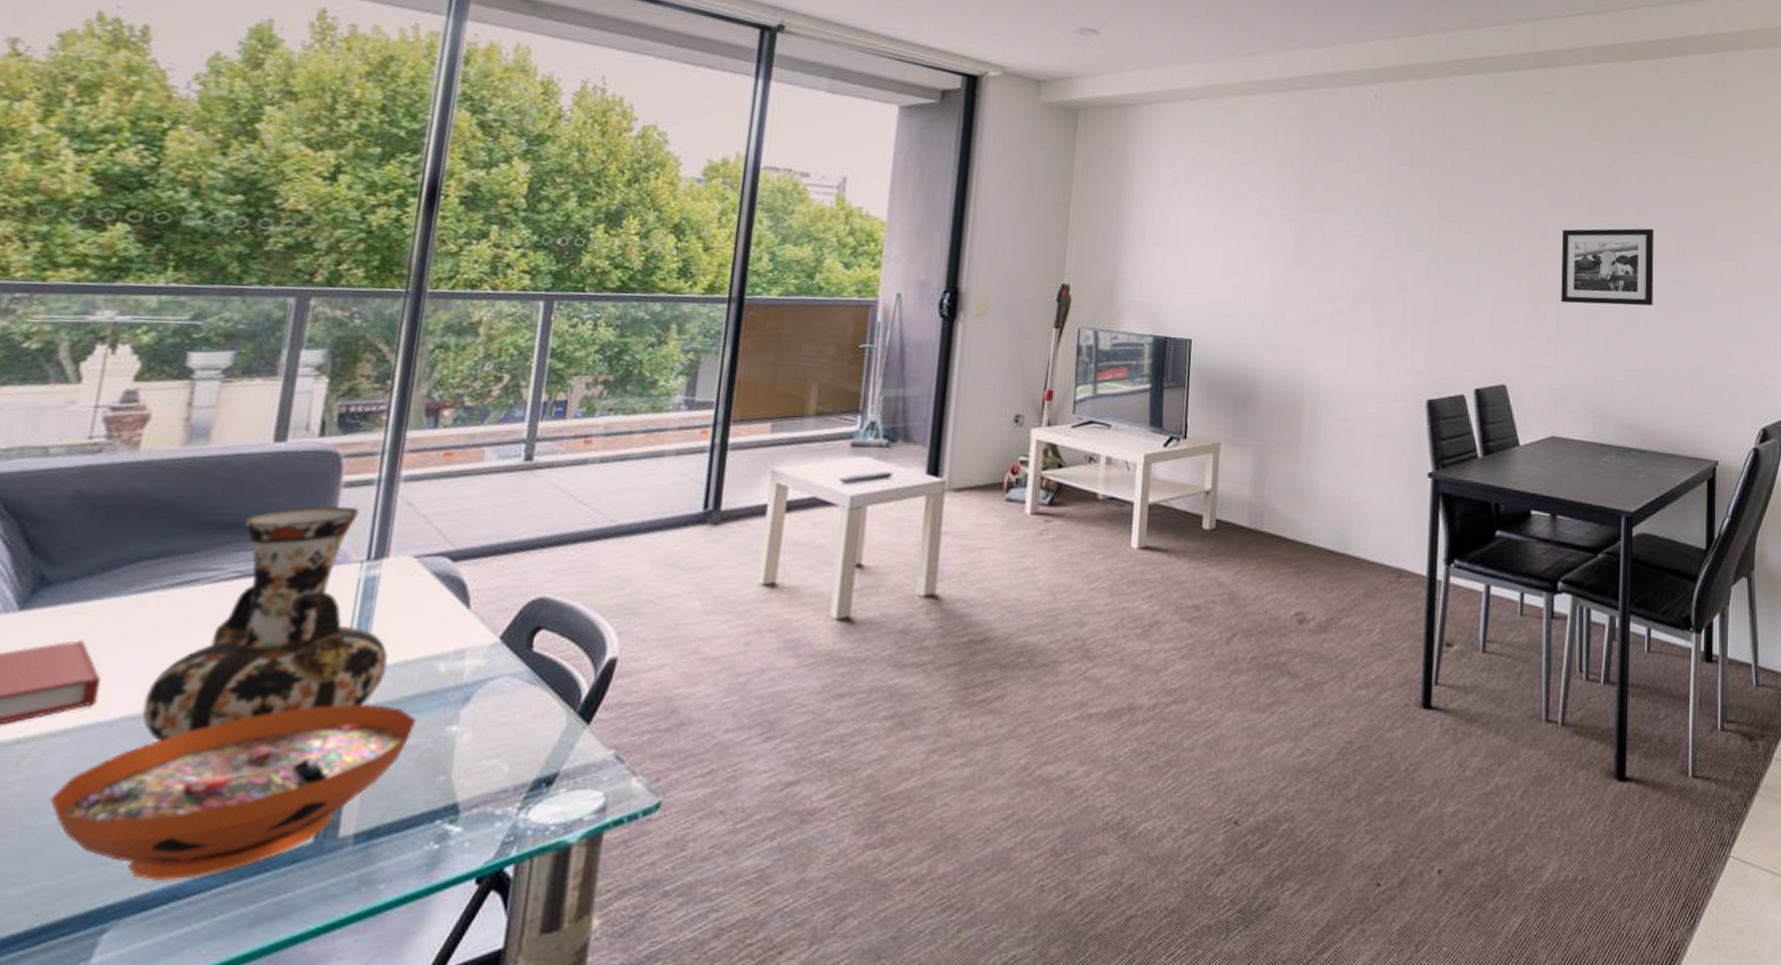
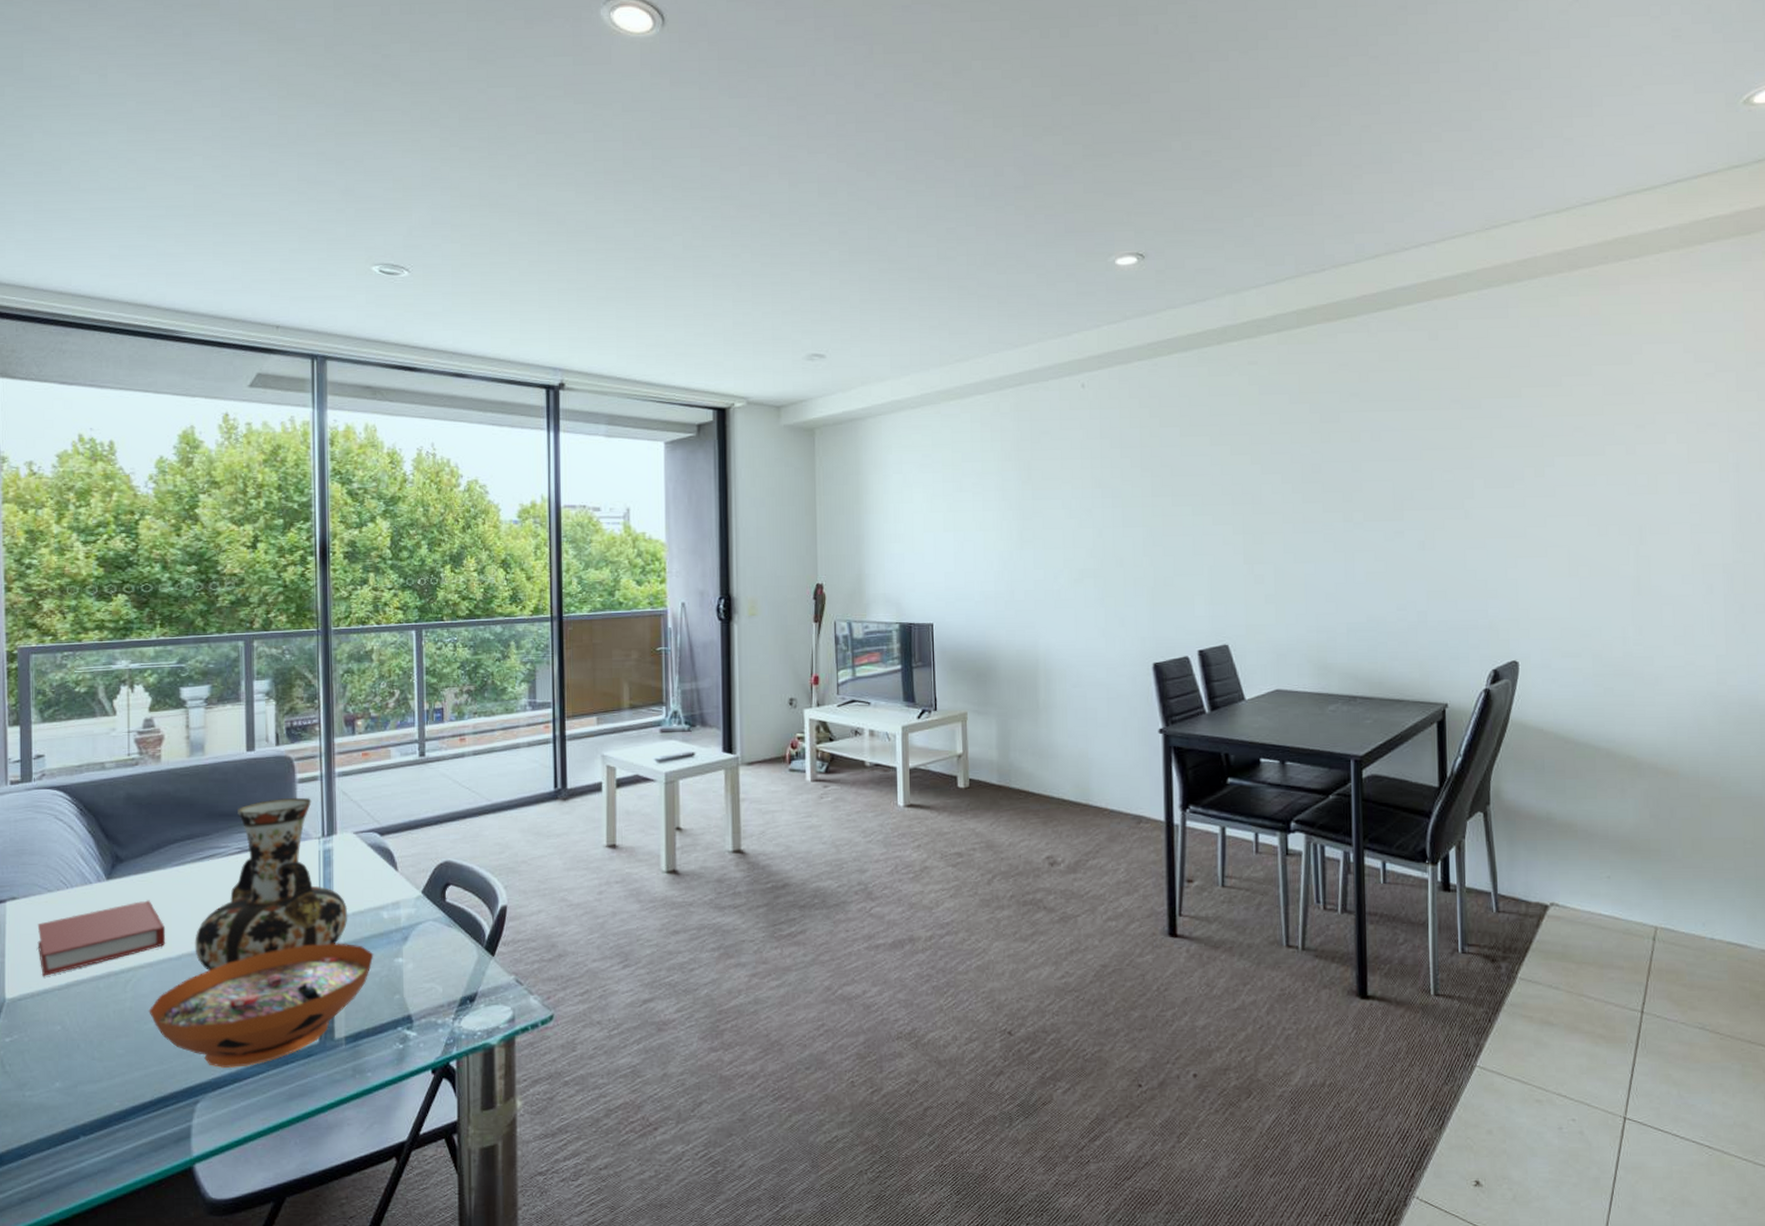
picture frame: present [1561,228,1654,306] -> none [1275,484,1372,564]

